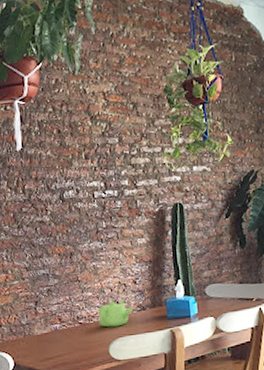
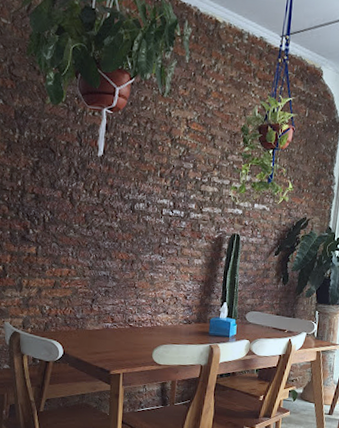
teapot: present [98,300,133,327] -> none [147,310,180,335]

